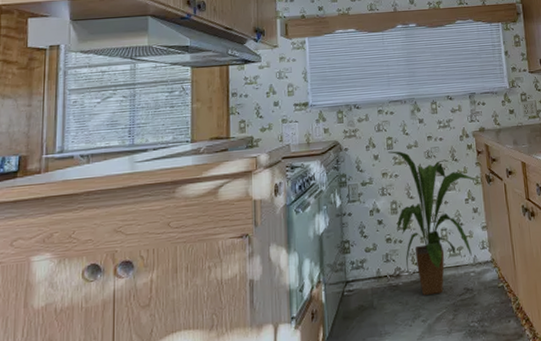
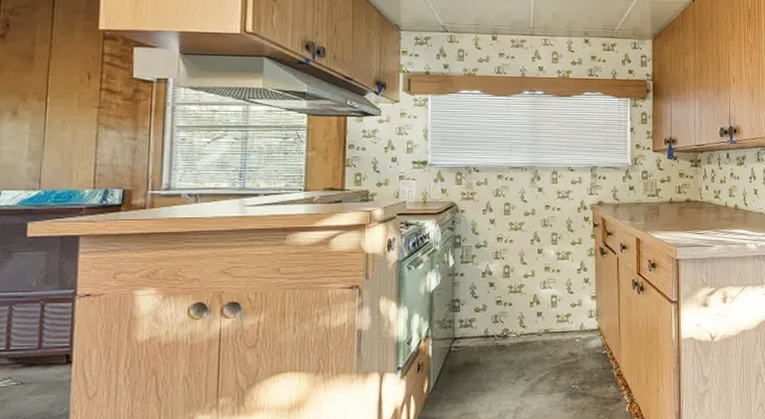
house plant: present [388,151,478,295] -> none [505,217,591,356]

